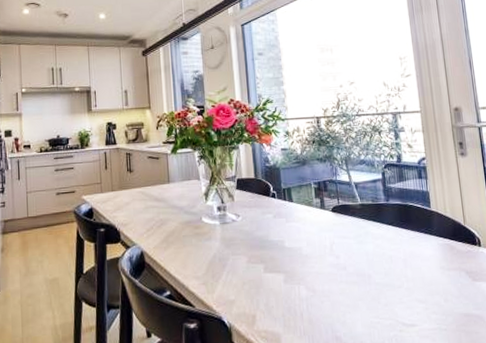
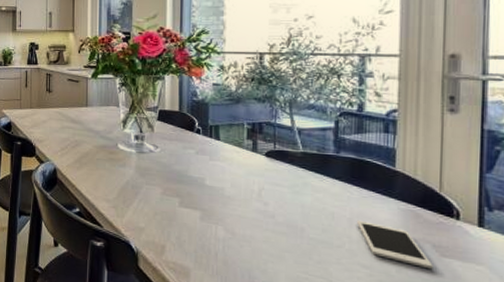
cell phone: none [410,259,469,294] -> present [357,220,433,270]

